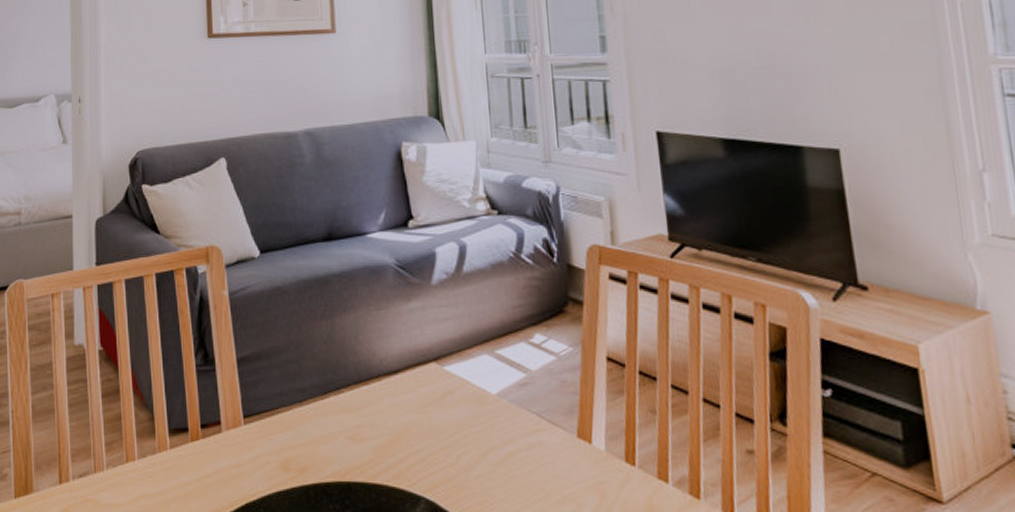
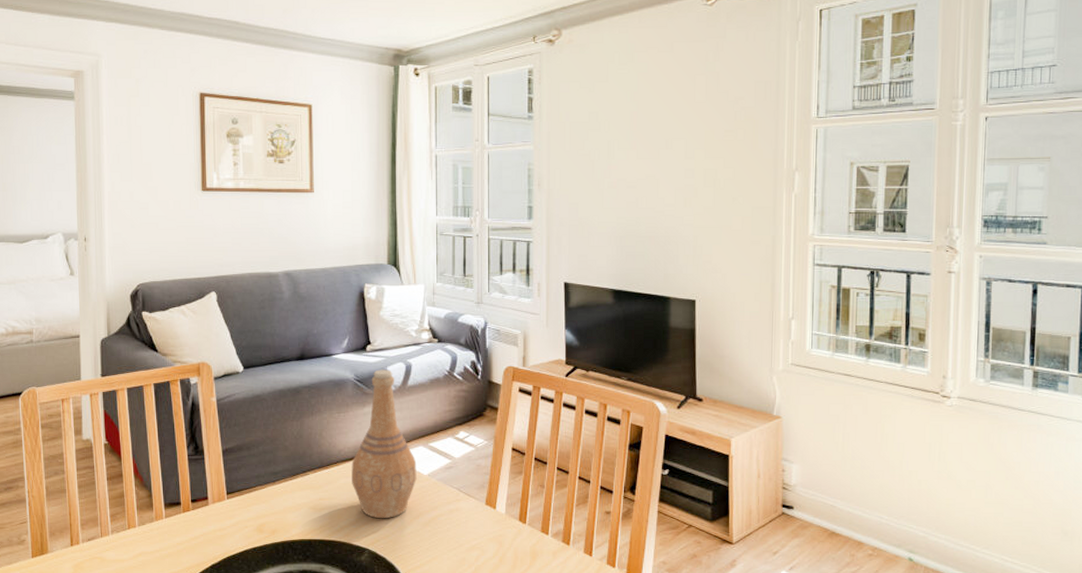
vase: none [397,251,483,455] -> present [351,369,417,519]

